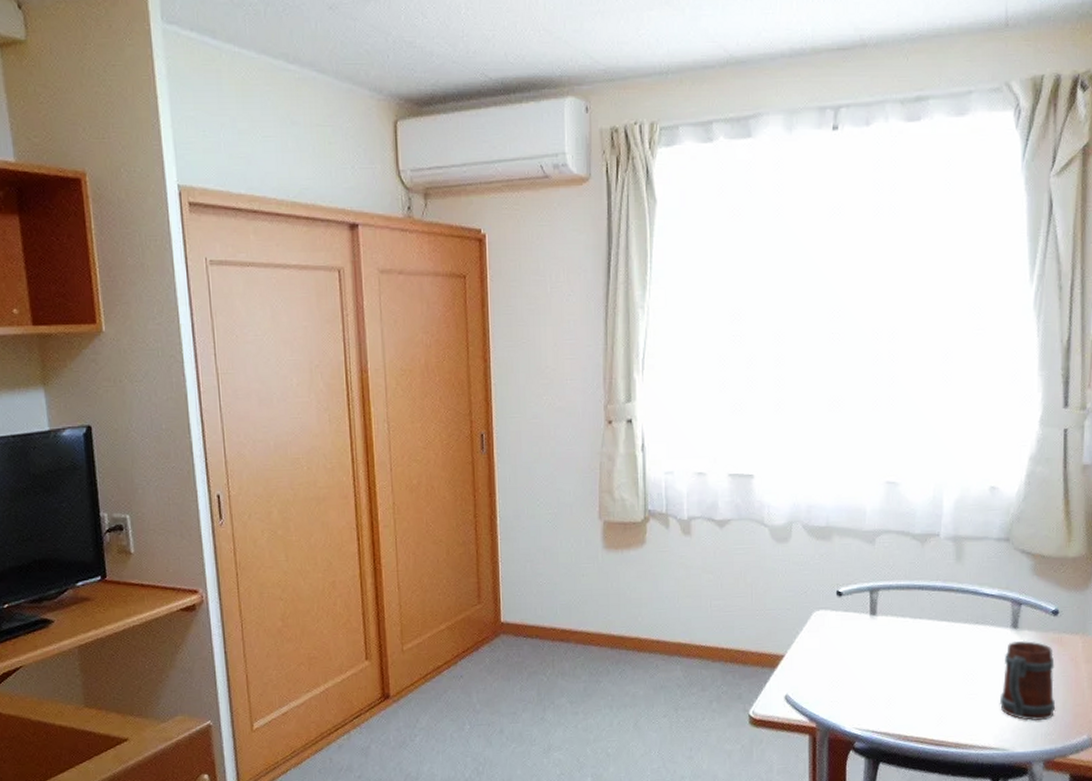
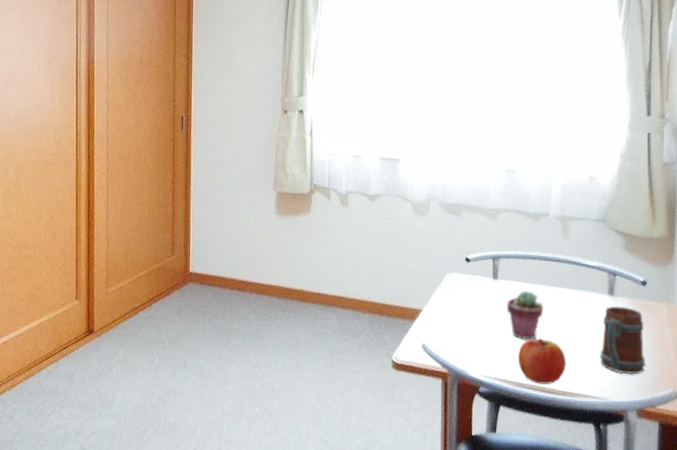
potted succulent: none [888,627,932,686] -> present [507,290,543,340]
fruit: none [900,682,959,737] -> present [517,338,566,385]

